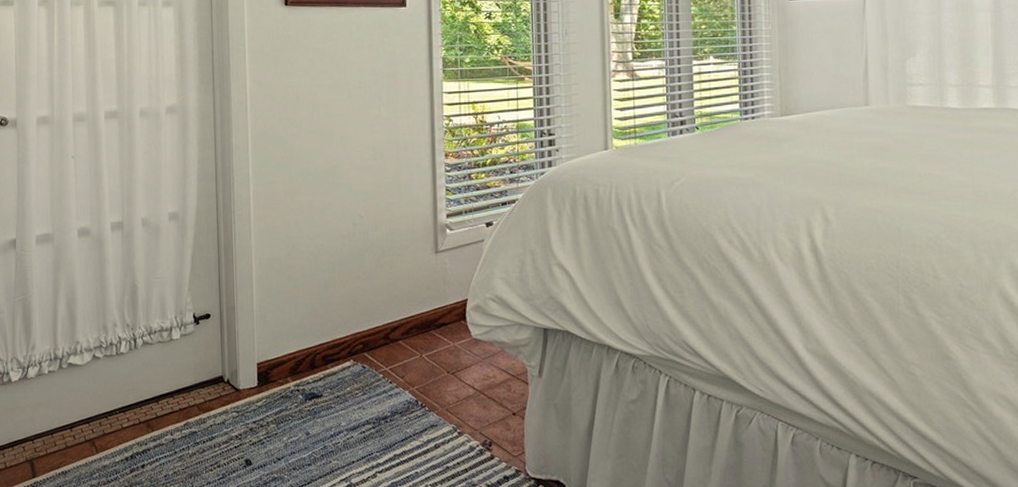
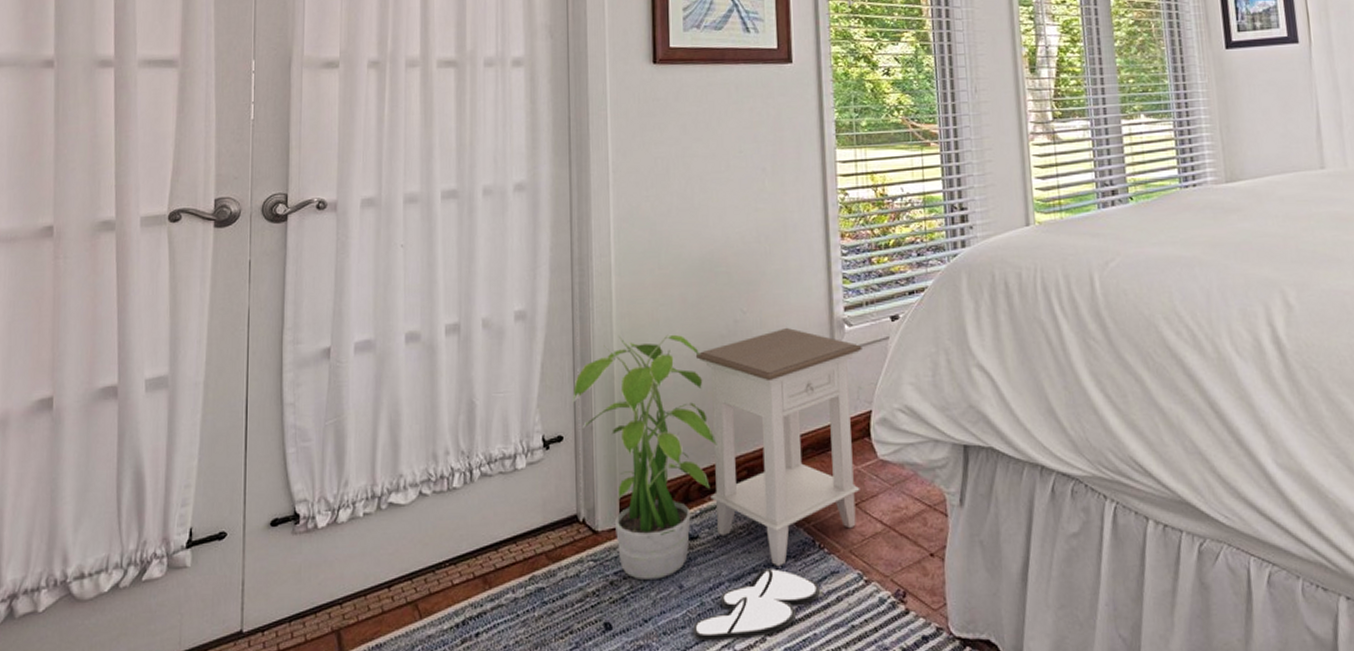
potted plant: none [218,234,339,428] -> present [572,334,719,581]
slippers: none [317,421,421,476] -> present [693,568,820,642]
nightstand: none [320,231,461,420] -> present [695,328,862,567]

